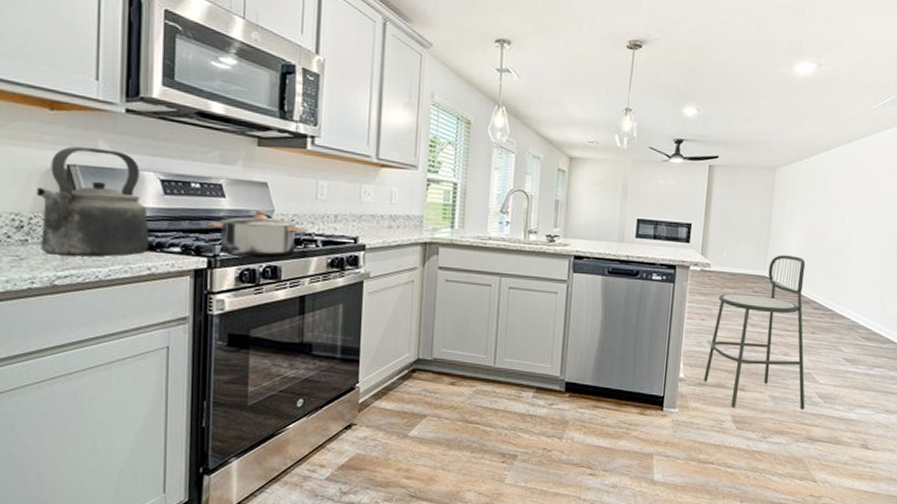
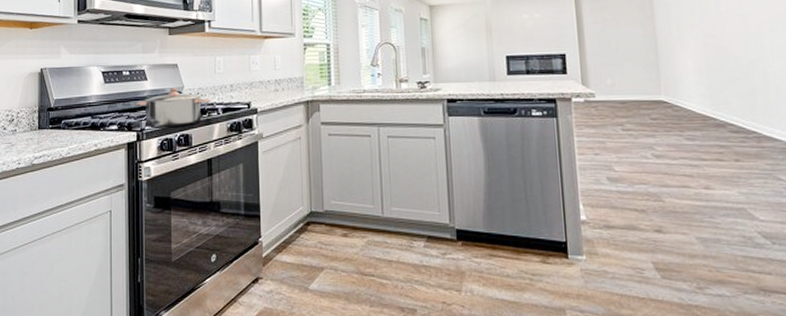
kettle: present [36,147,150,257] -> none [22,53,96,140]
bar stool: present [704,255,806,409] -> none [609,75,746,253]

